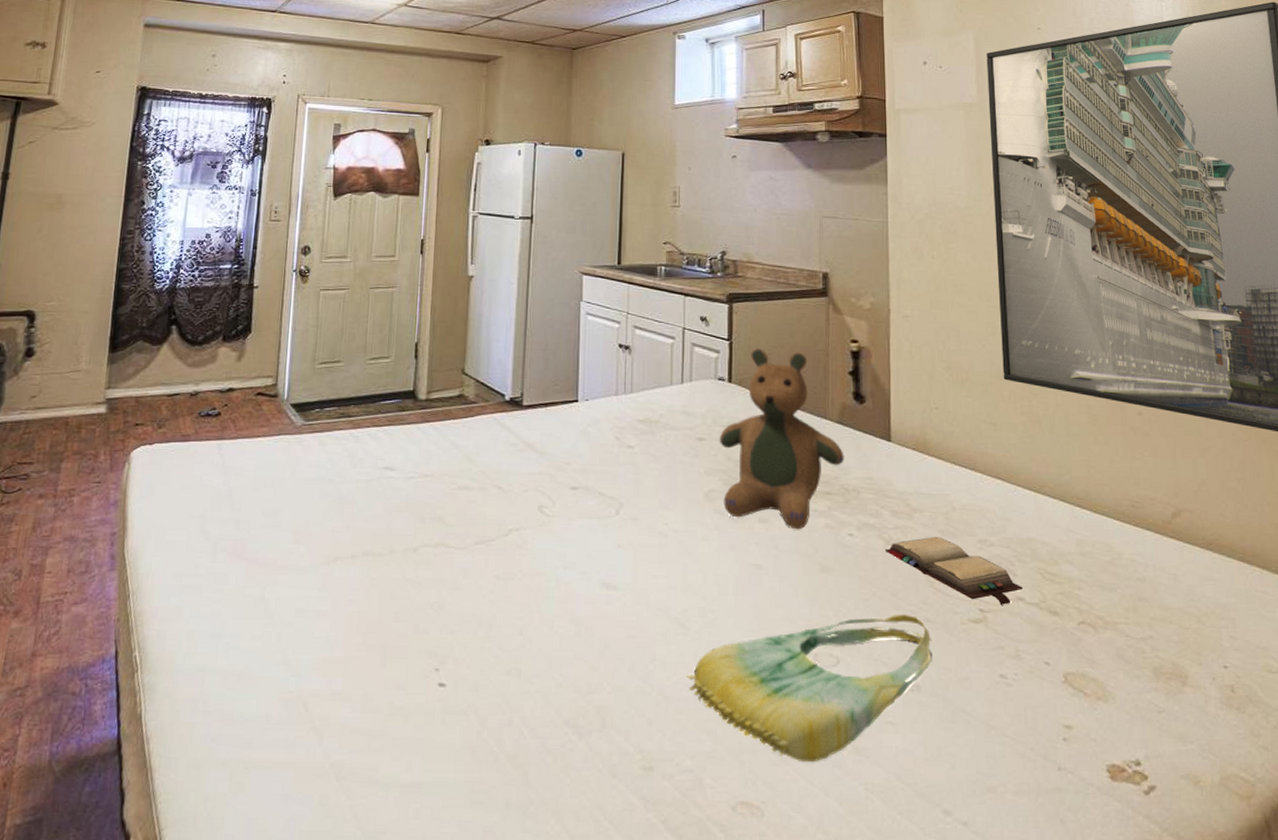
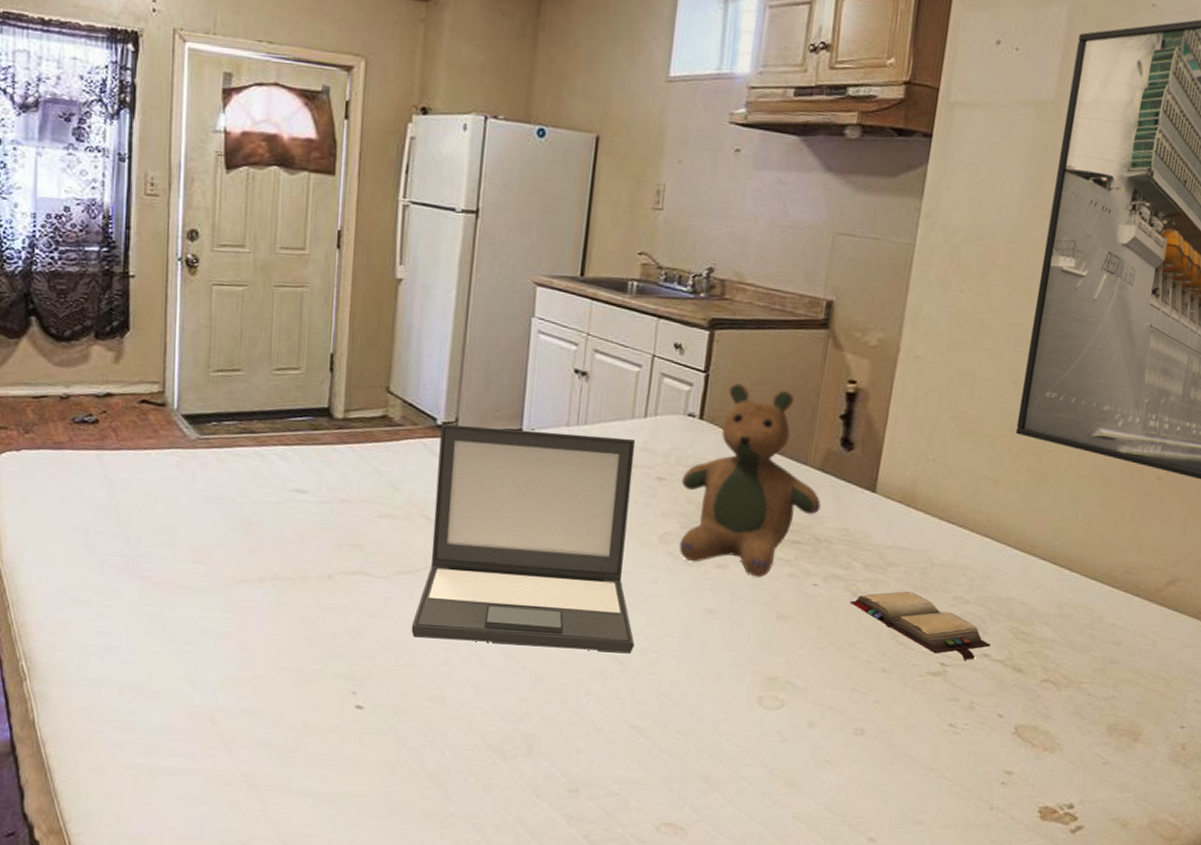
laptop: none [488,399,693,613] -> present [411,423,636,653]
tote bag: present [687,614,931,761] -> none [621,663,884,792]

